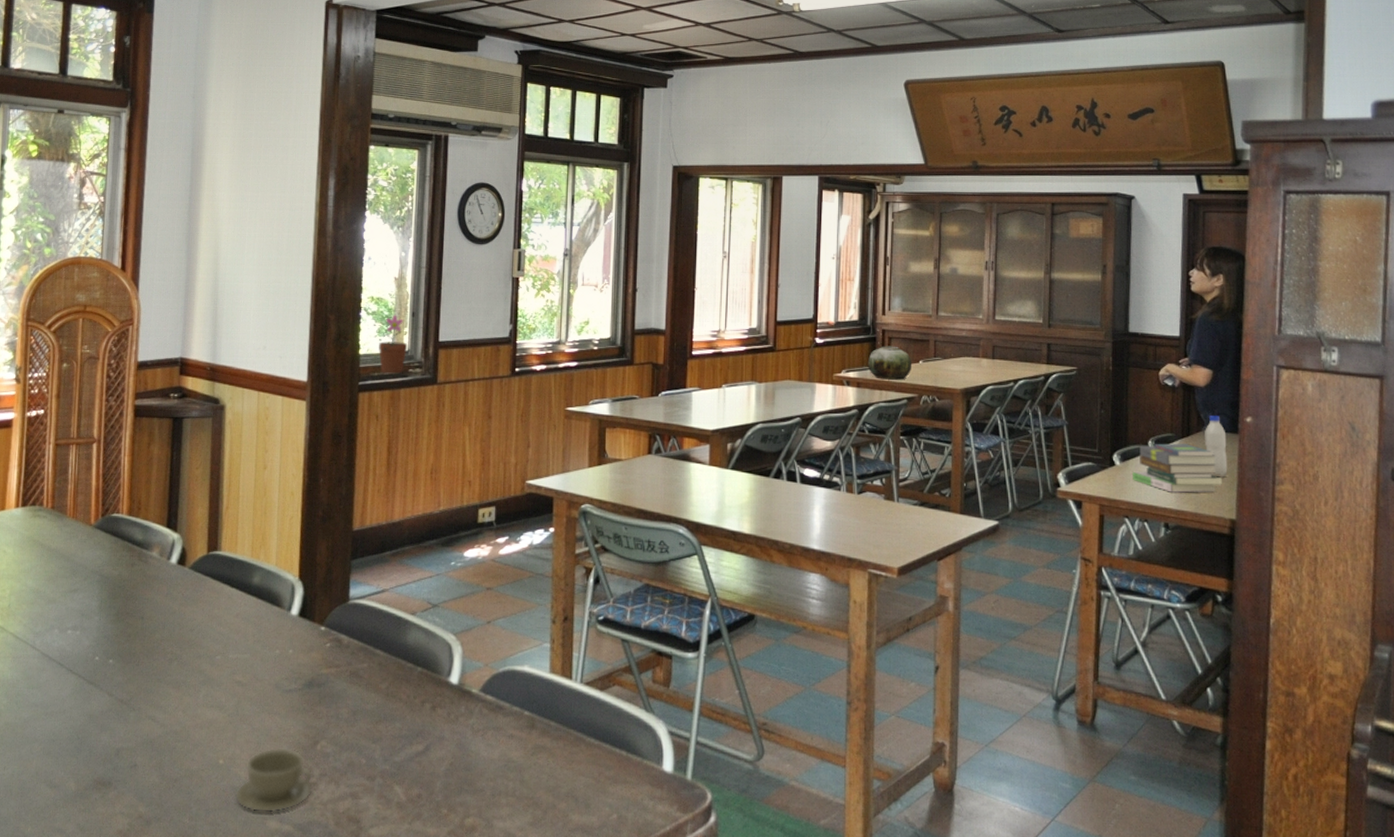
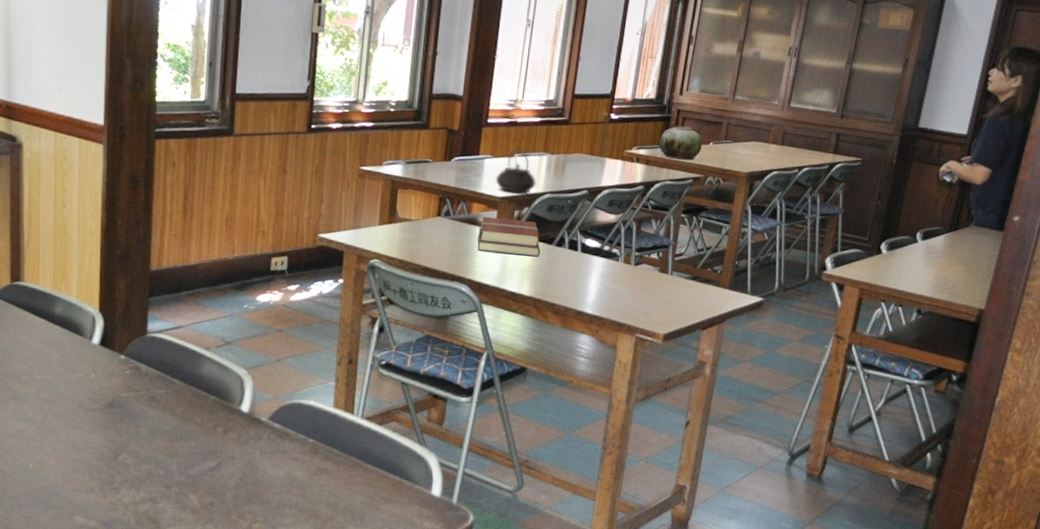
teacup: present [235,747,313,813] -> none [45,457,116,510]
flowerpot: present [379,315,408,375] -> none [175,63,205,124]
books: none [691,451,758,491] -> present [477,216,541,257]
teapot: none [705,380,747,425] -> present [495,149,536,194]
books: present [1132,443,1222,493] -> none [895,235,979,284]
water bottle: present [1205,414,1228,478] -> none [969,211,992,271]

